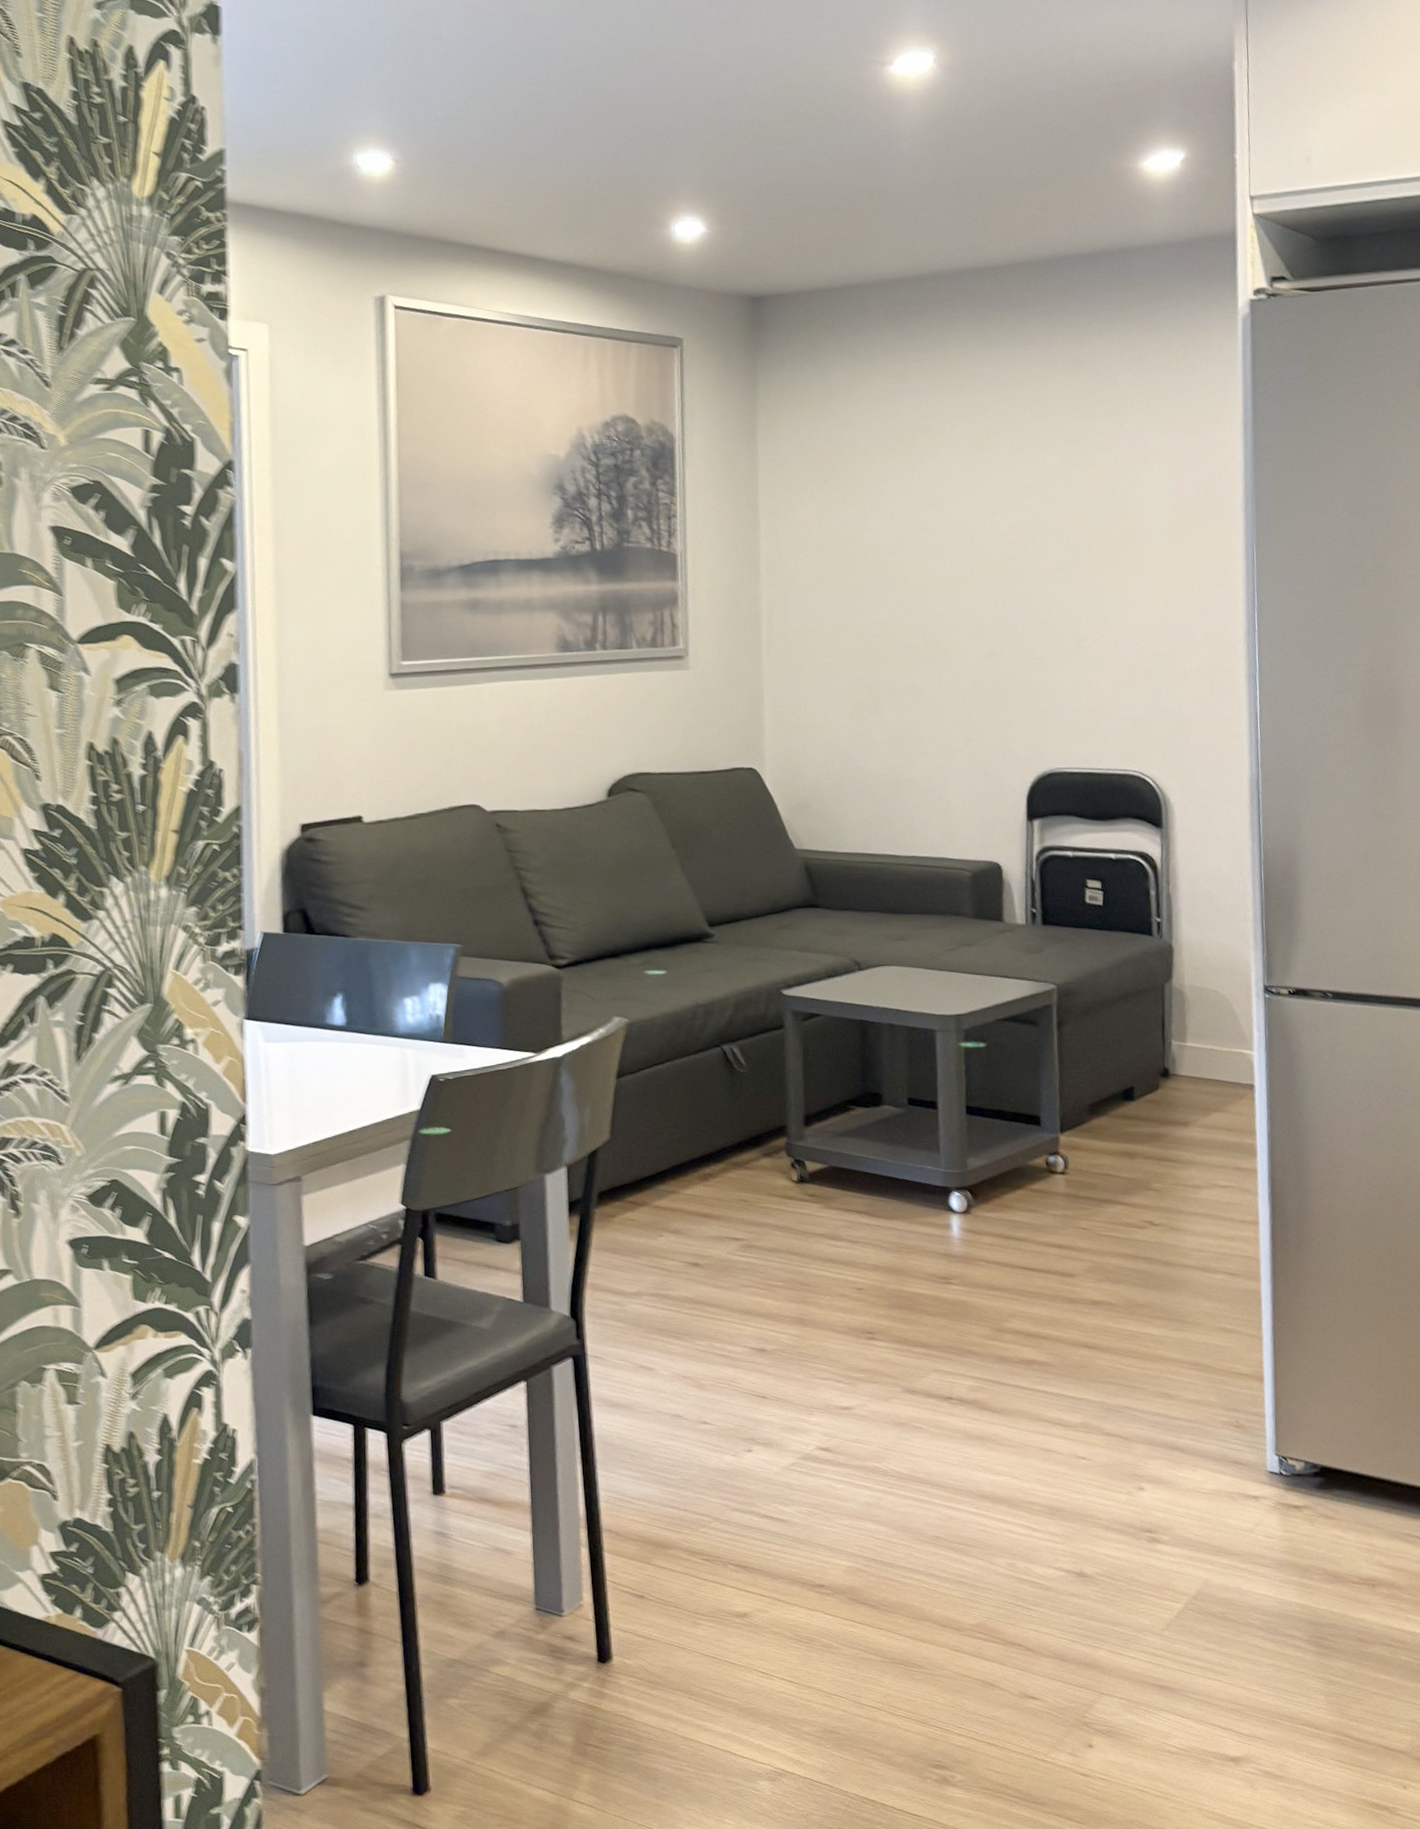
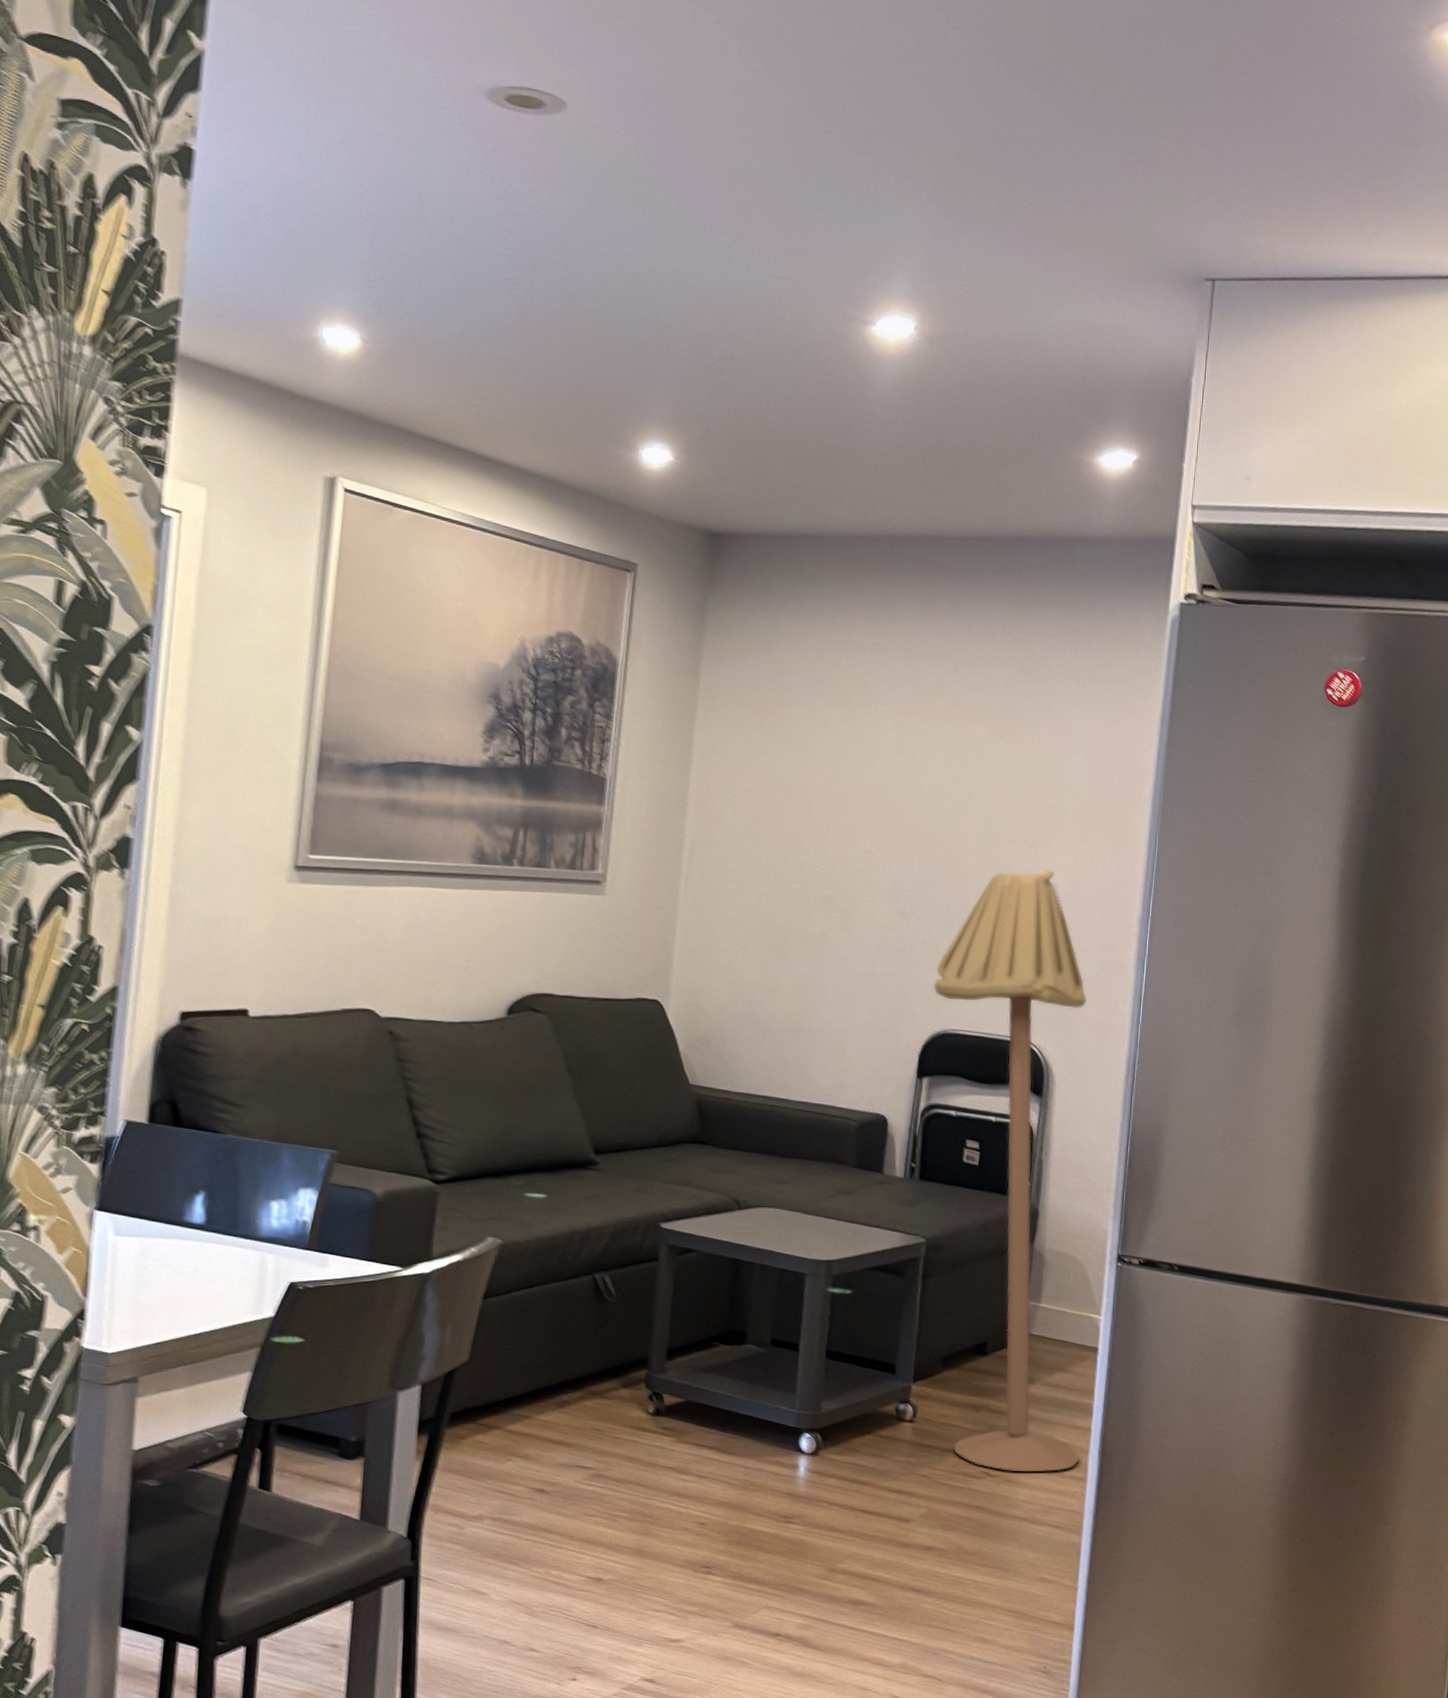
floor lamp: none [1033,591,1249,1220] -> present [933,868,1088,1473]

